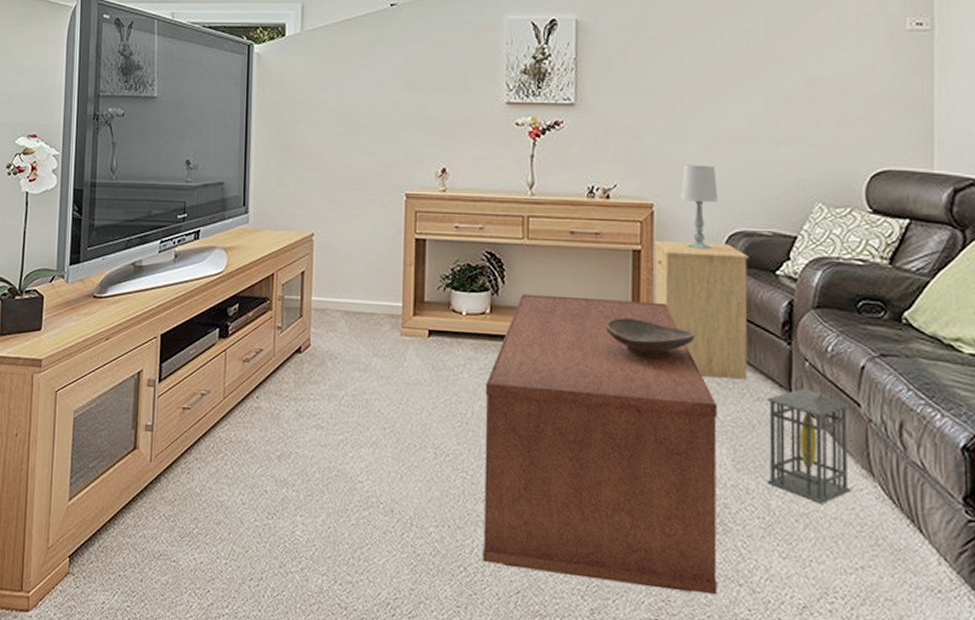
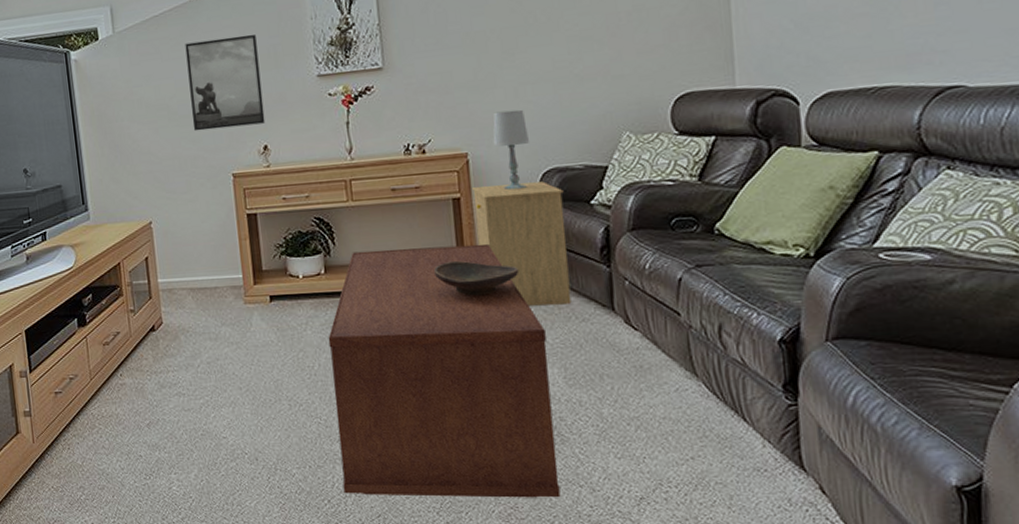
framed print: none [371,51,448,145] -> present [185,34,266,131]
lantern: present [766,373,851,504] -> none [591,291,677,407]

